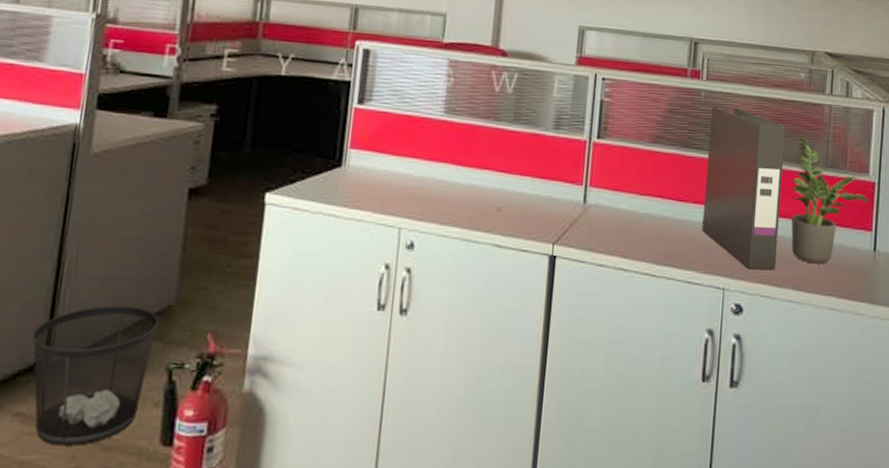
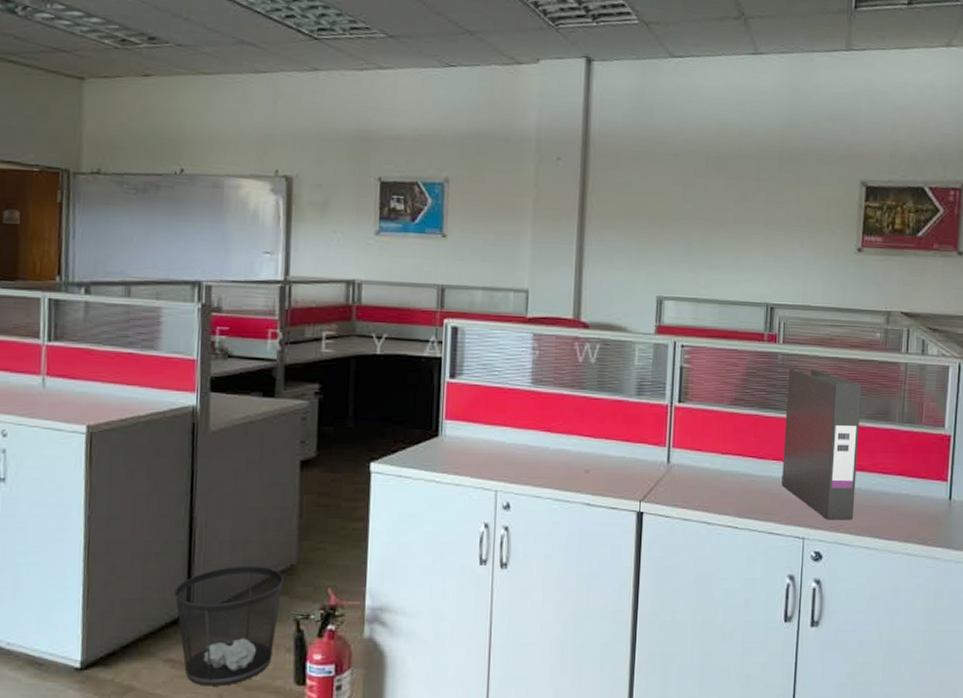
potted plant: present [791,138,869,264] -> none [868,395,944,513]

